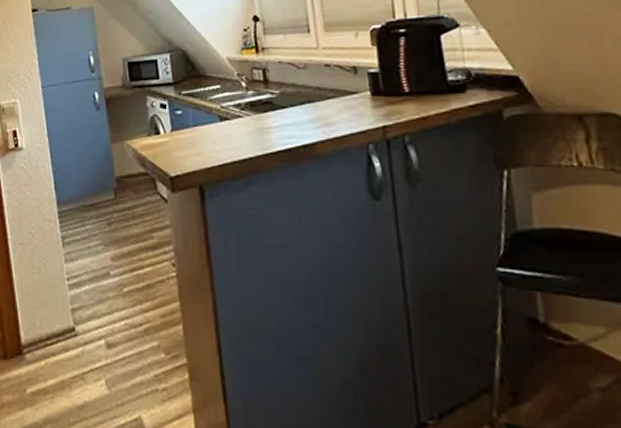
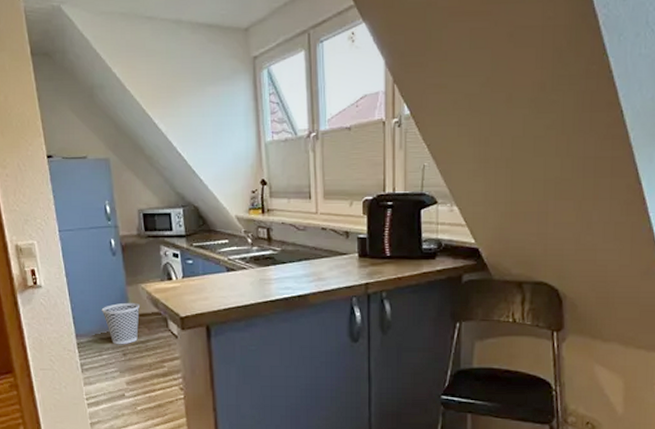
wastebasket: none [84,162,126,213] -> present [101,302,141,345]

